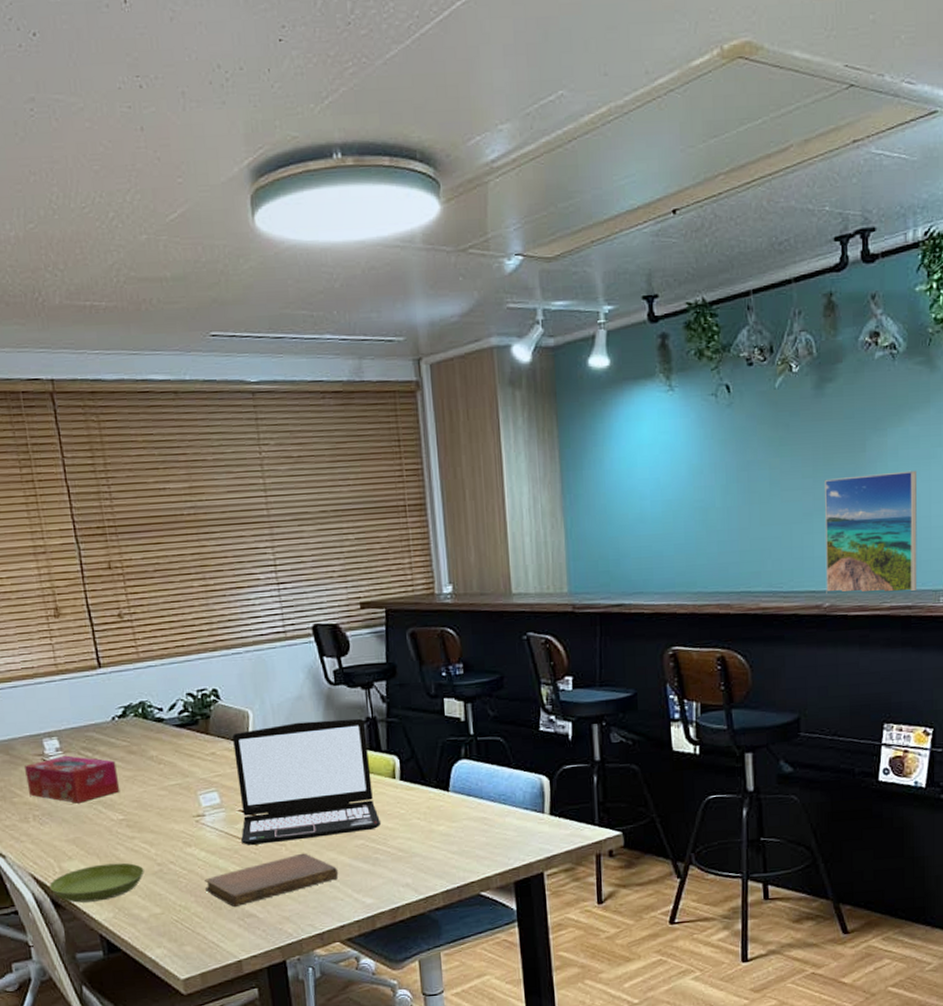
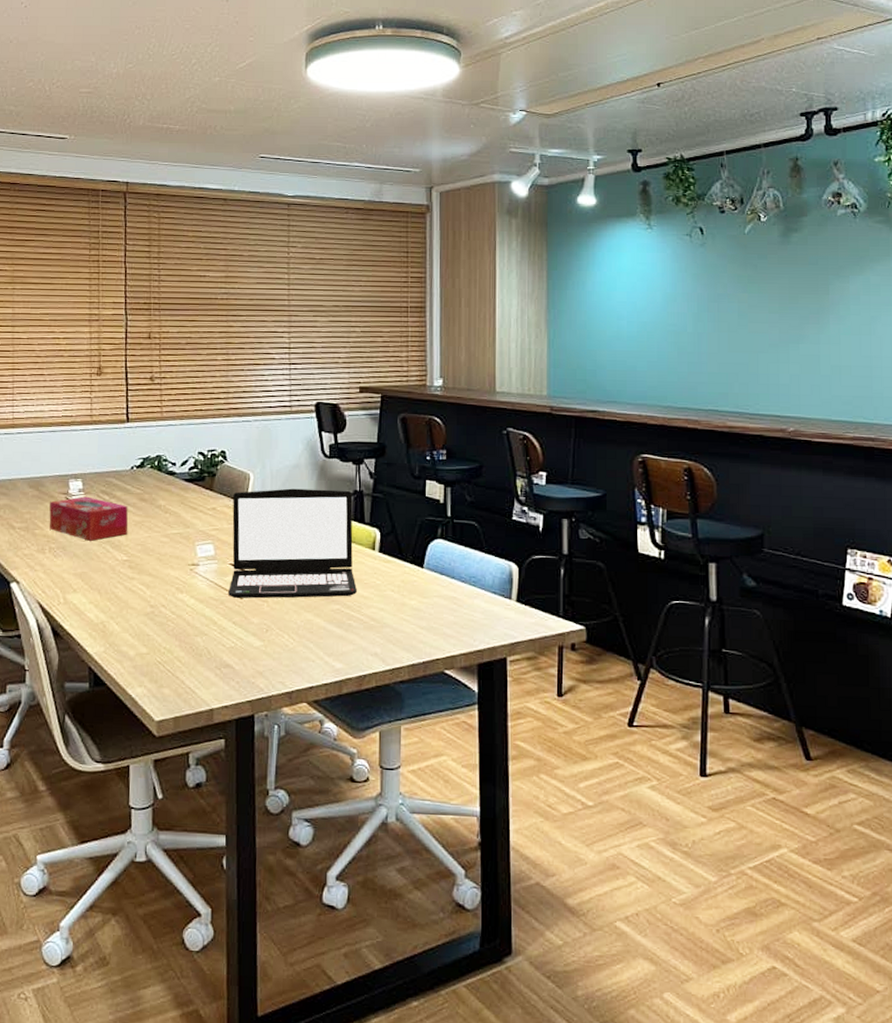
saucer: present [49,862,145,903] -> none [52,600,138,635]
notebook: present [205,853,339,908] -> none [190,611,313,657]
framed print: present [825,470,917,594] -> none [790,314,880,424]

